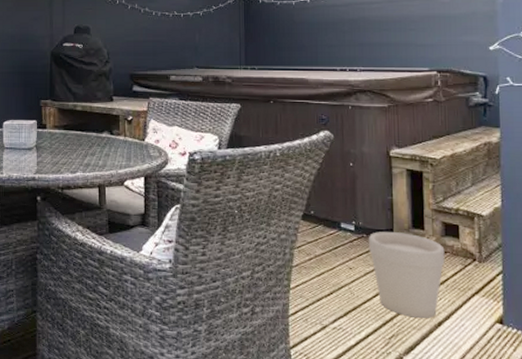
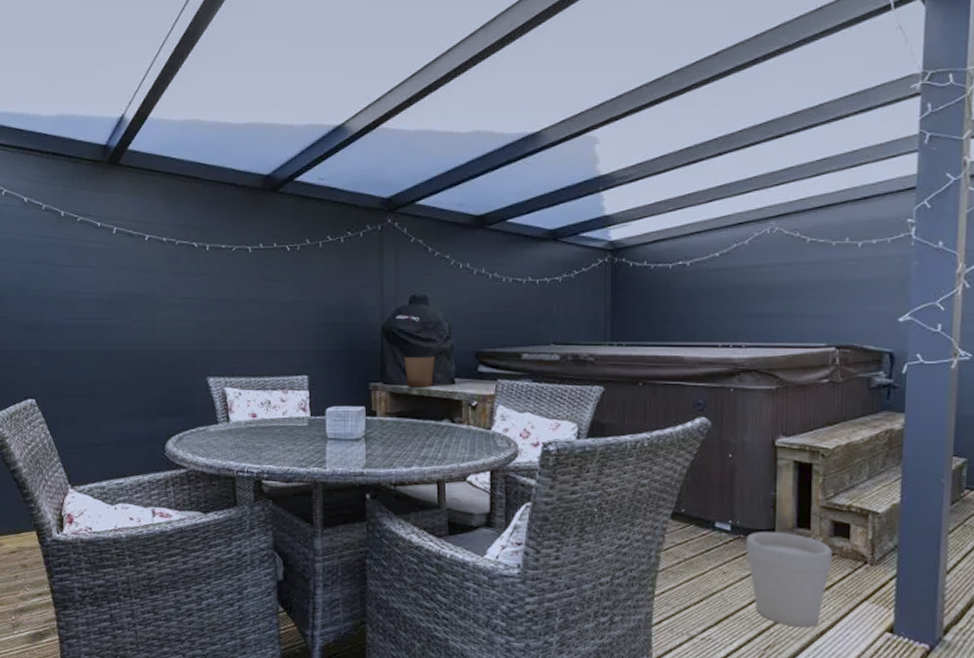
planter: none [70,77,96,104] -> present [404,355,435,387]

